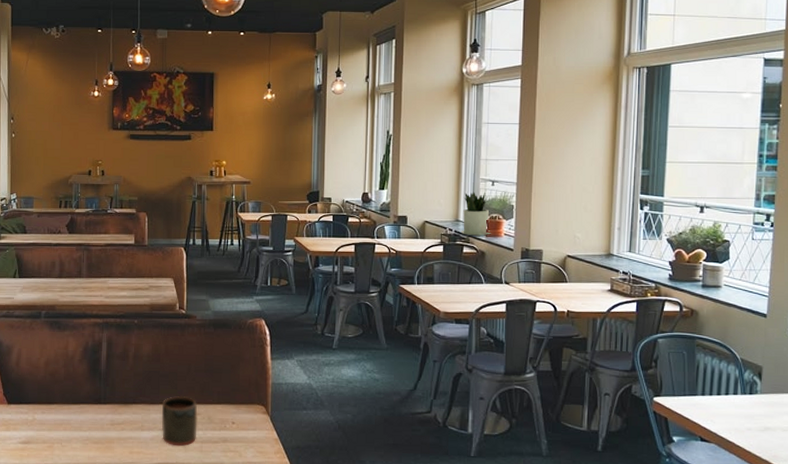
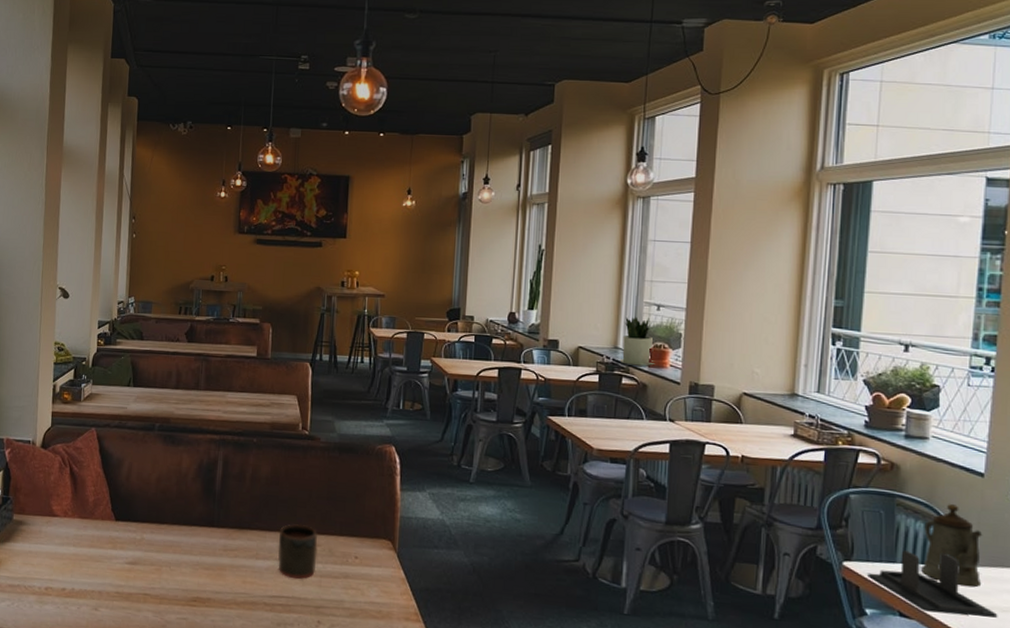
napkin holder: none [674,384,780,436] -> present [867,550,998,618]
coffee pot: none [718,341,767,412] -> present [921,503,983,587]

